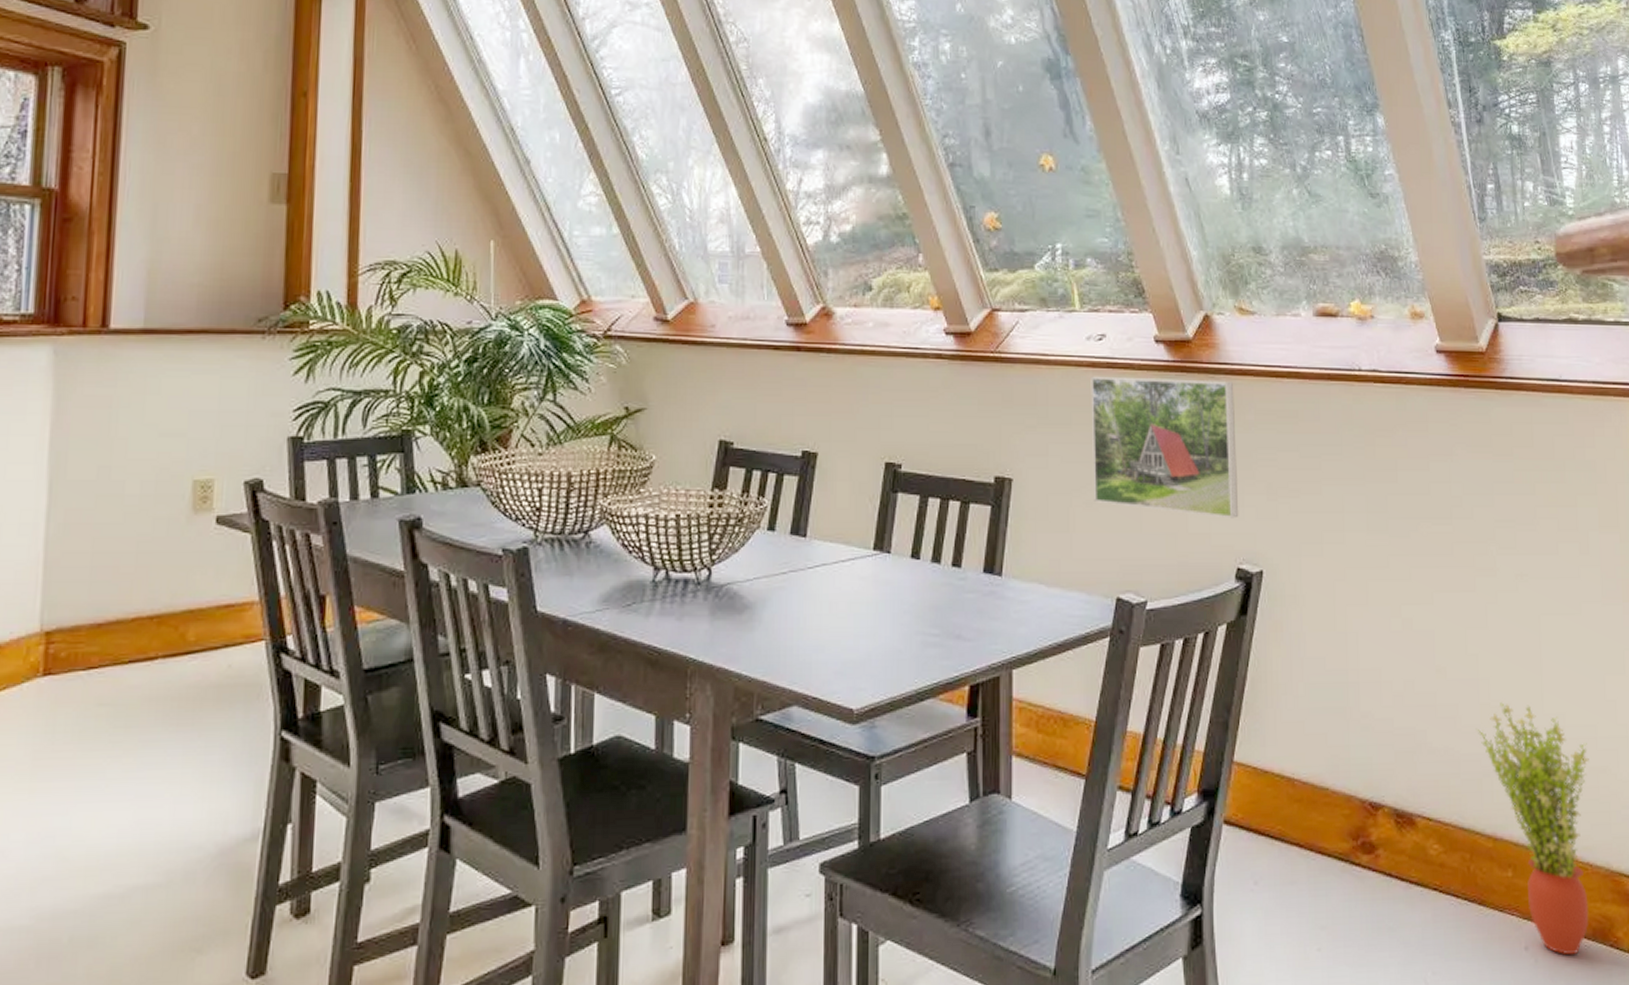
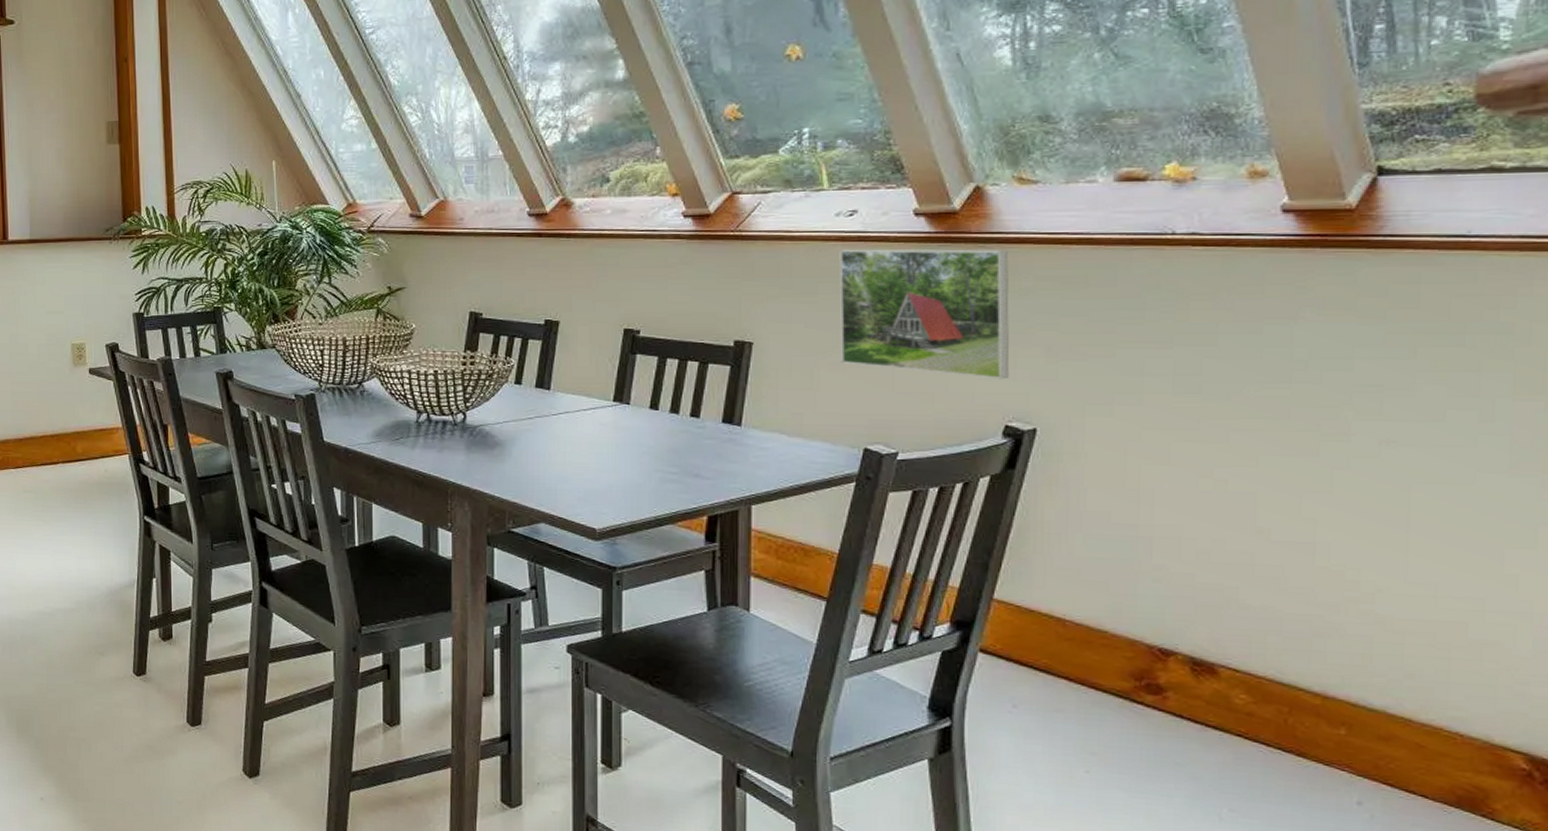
potted plant: present [1477,702,1589,956] -> none [1308,567,1470,818]

